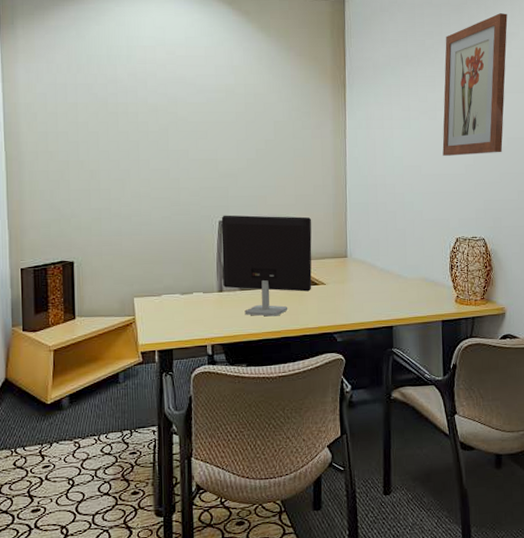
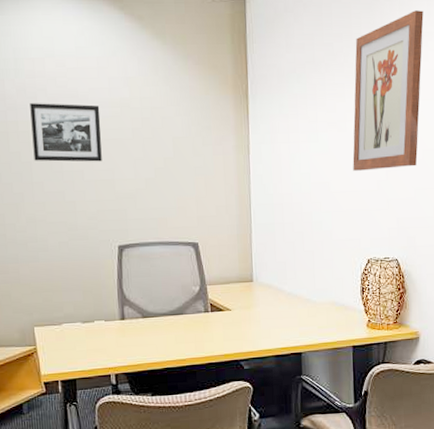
picture frame: none [140,87,207,142] -> present [30,103,102,162]
computer monitor: present [221,215,312,317] -> none [120,239,217,345]

